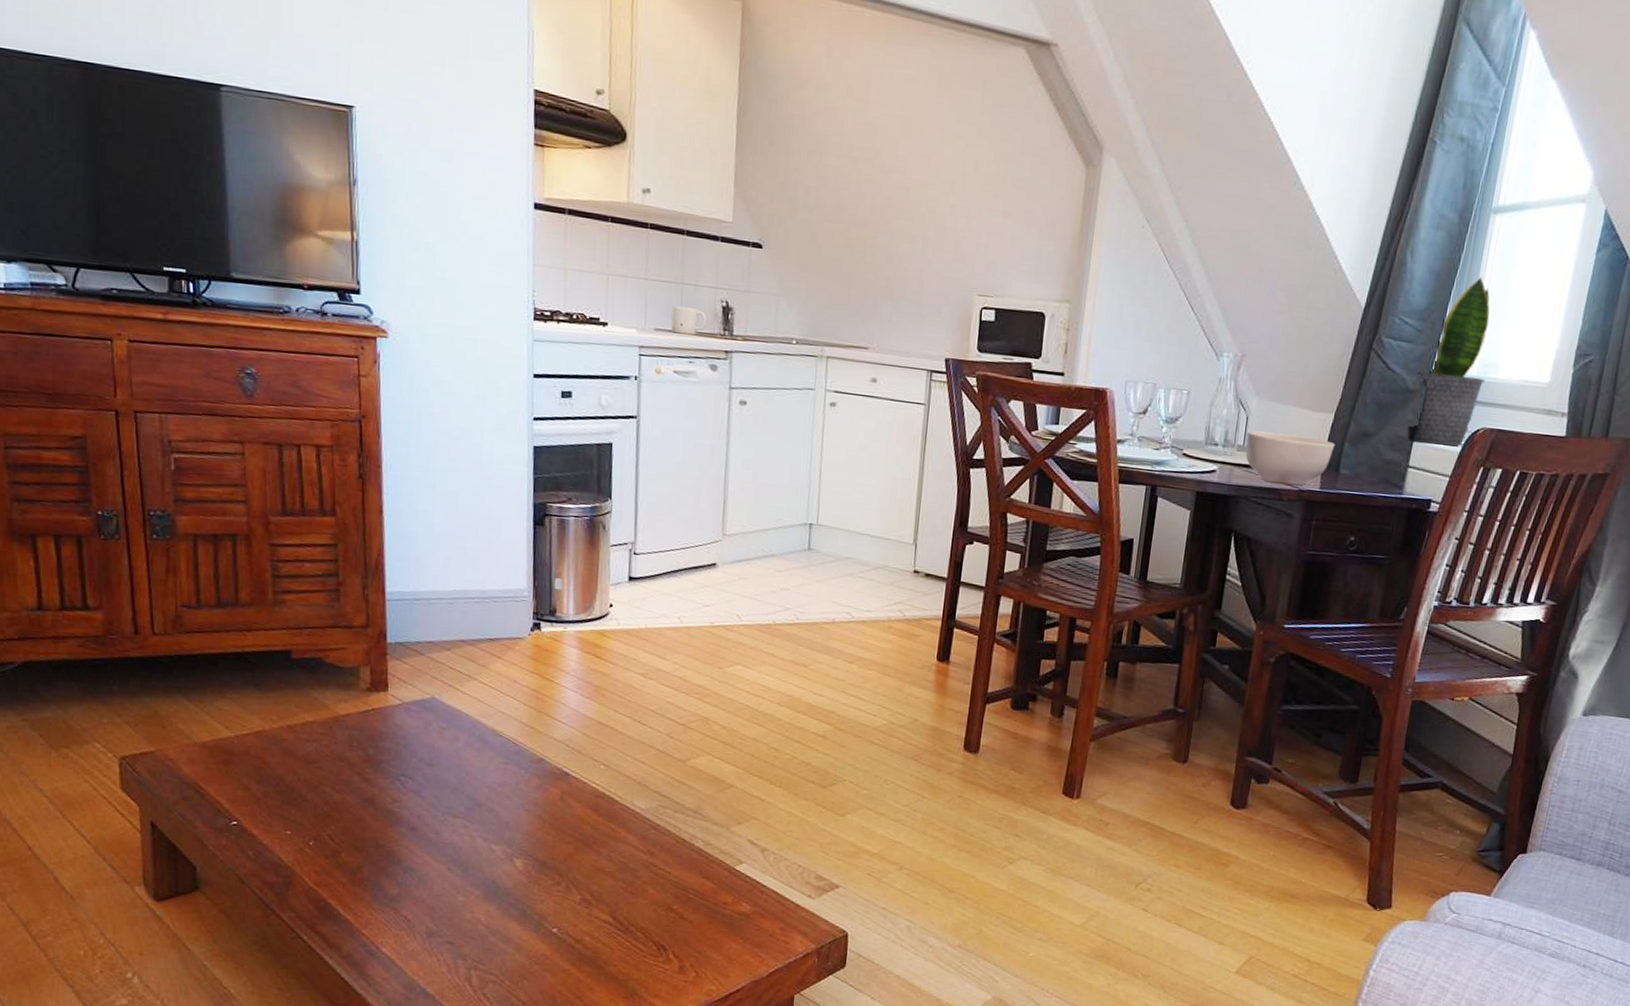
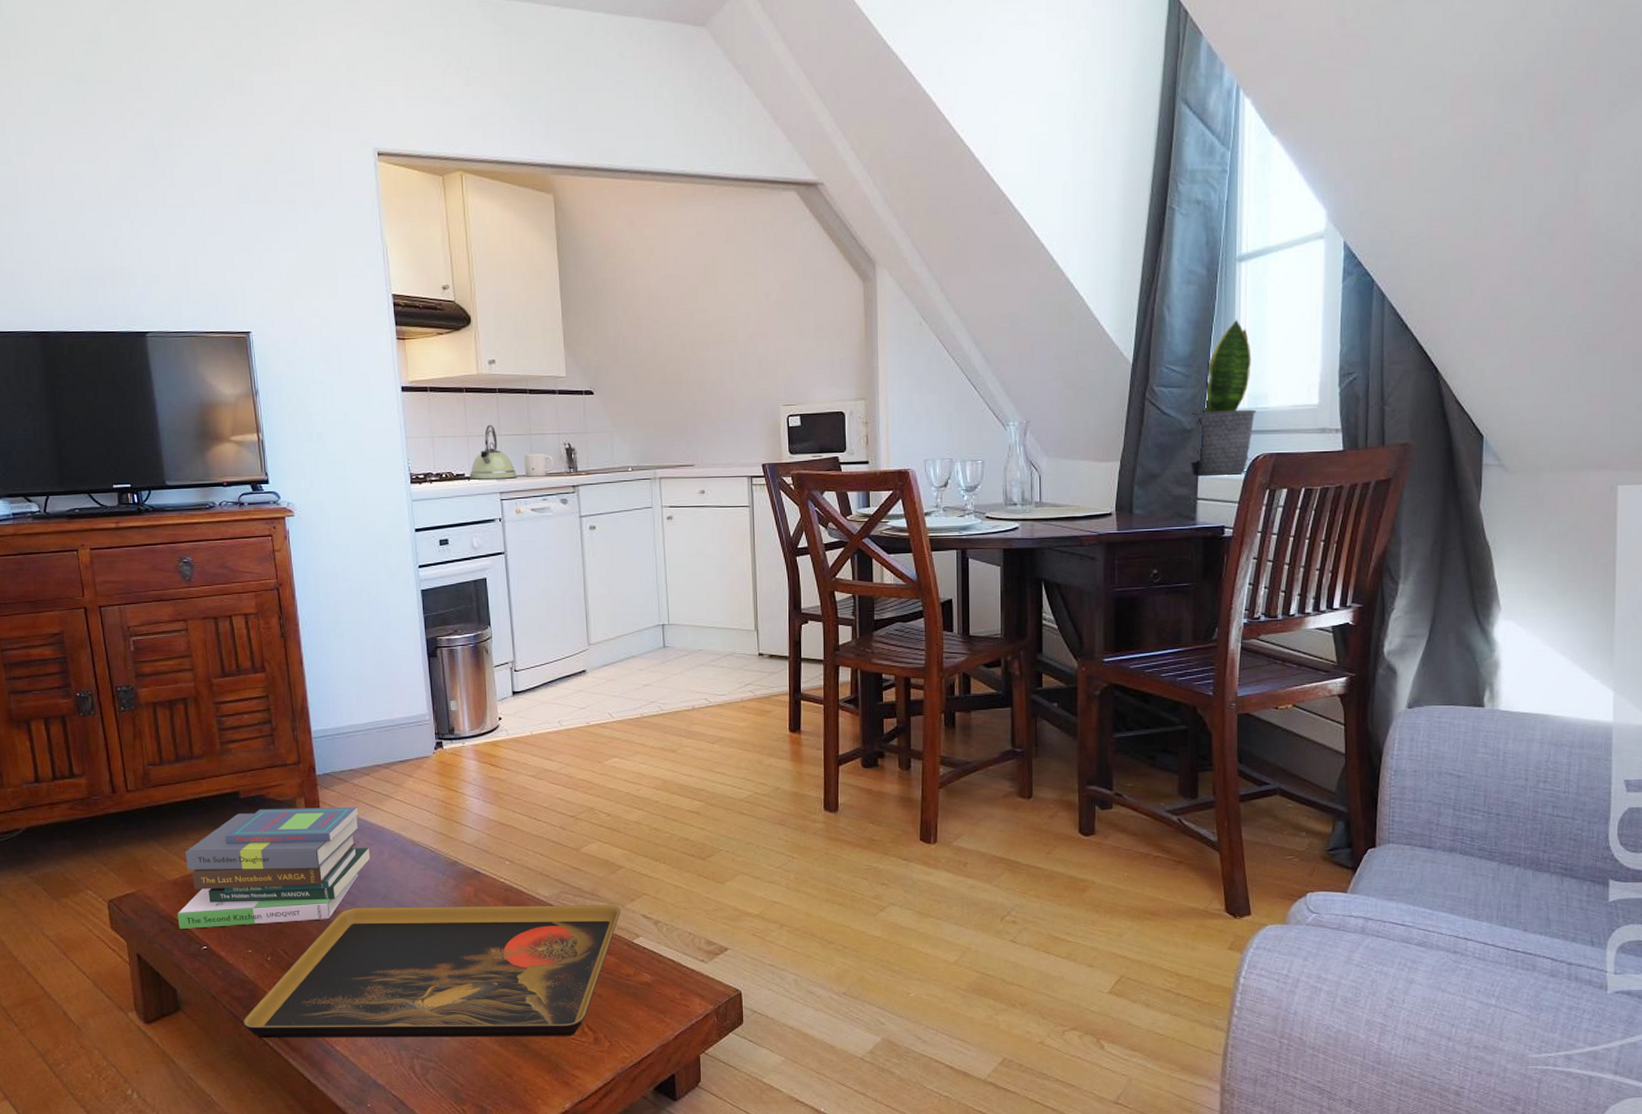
books: none [204,673,443,807] -> present [177,807,371,929]
decorative tray: none [273,796,725,963] -> present [243,904,621,1038]
kettle: none [605,264,662,333] -> present [469,424,518,480]
bowl: present [1245,430,1335,487] -> none [1041,485,1125,532]

